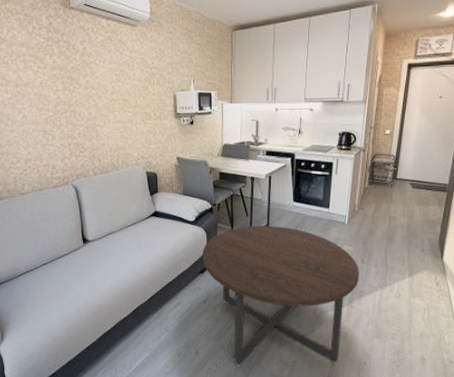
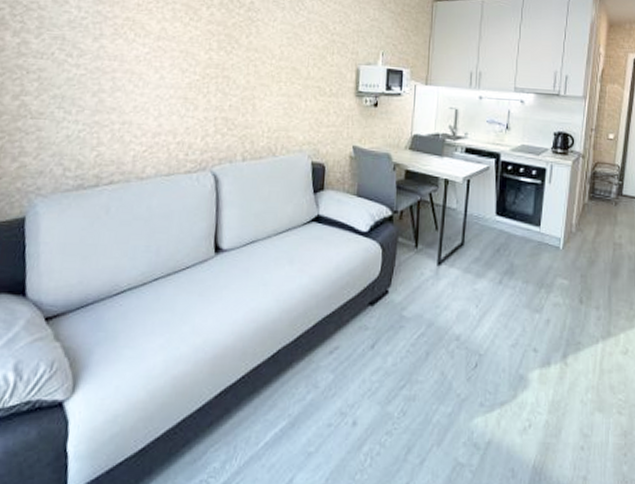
coffee table: present [202,225,359,368] -> none [374,243,576,449]

